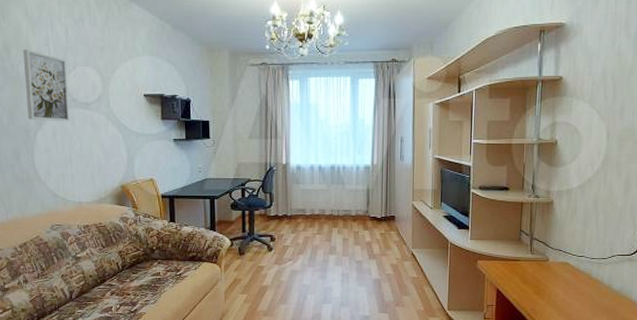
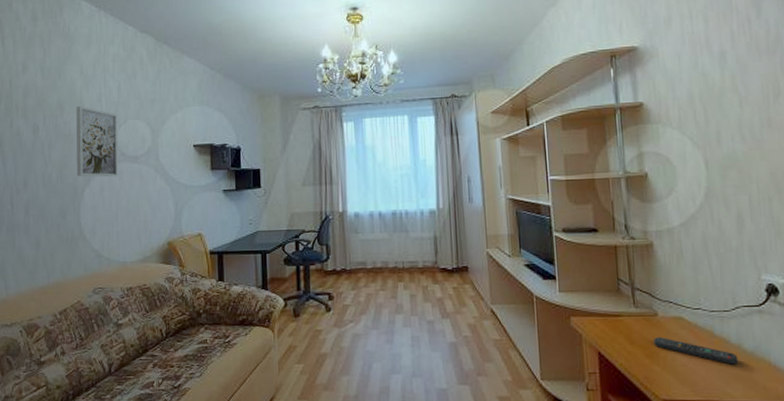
remote control: none [542,278,607,301] -> present [654,337,738,365]

